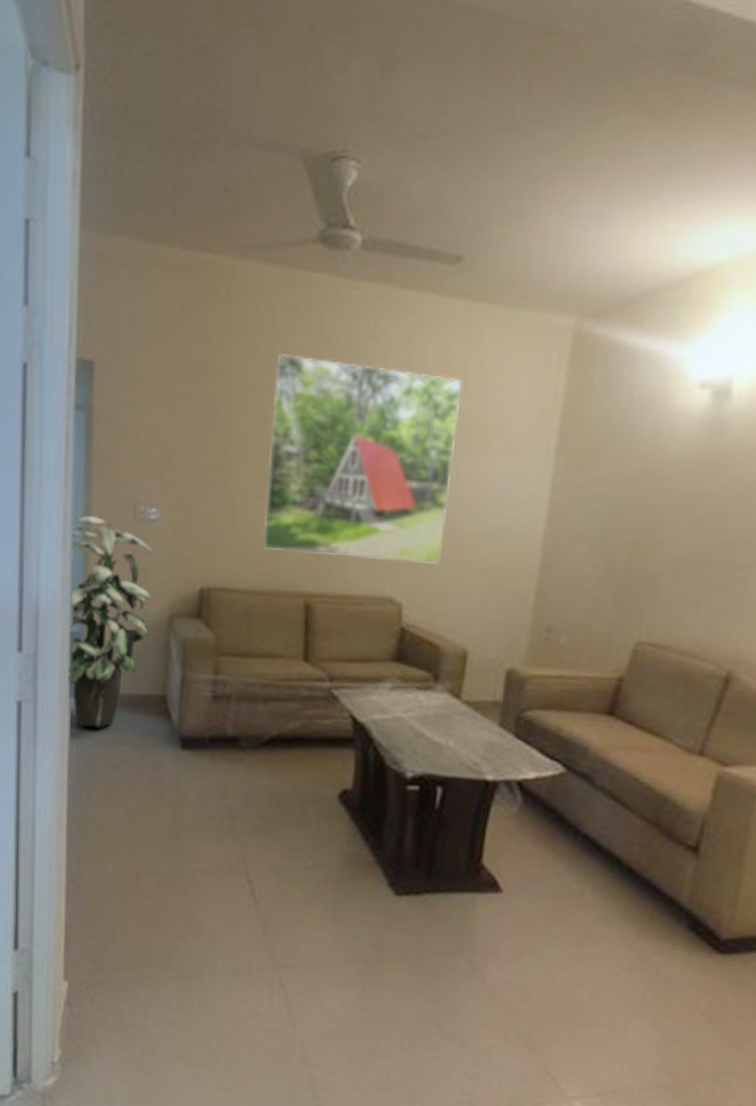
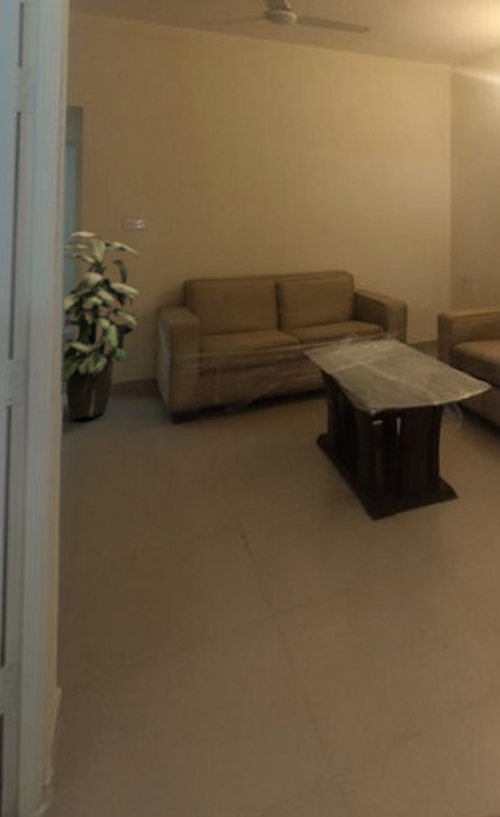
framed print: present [263,354,463,564] -> none [236,96,380,244]

